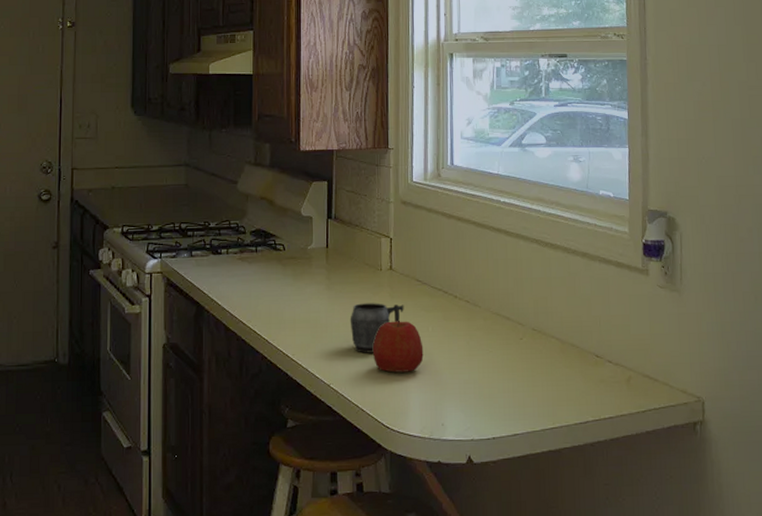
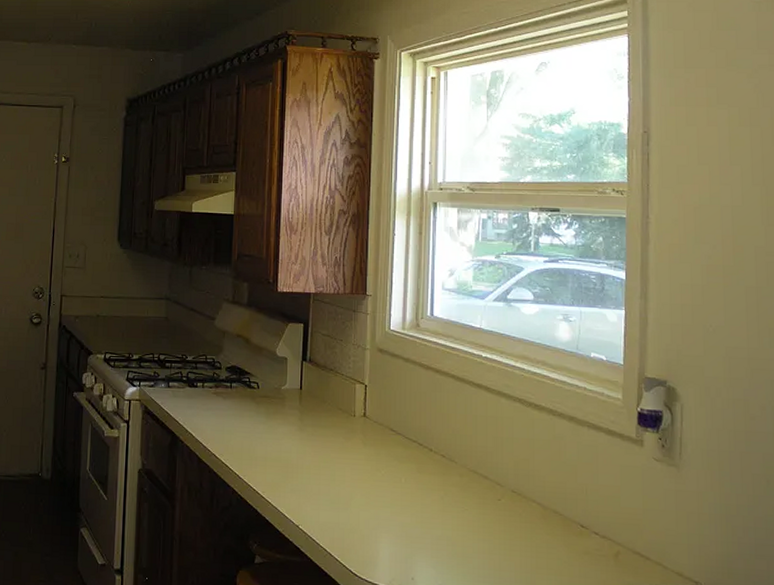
mug: present [350,303,404,353] -> none [321,447,377,499]
apple: present [372,320,424,373] -> none [343,468,395,522]

